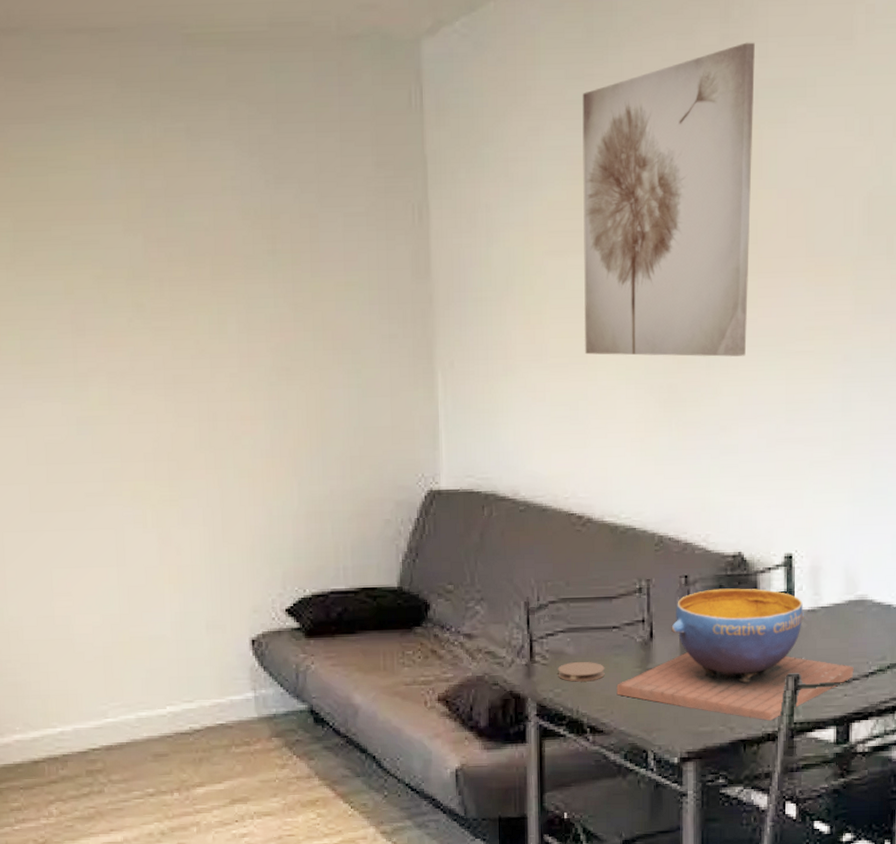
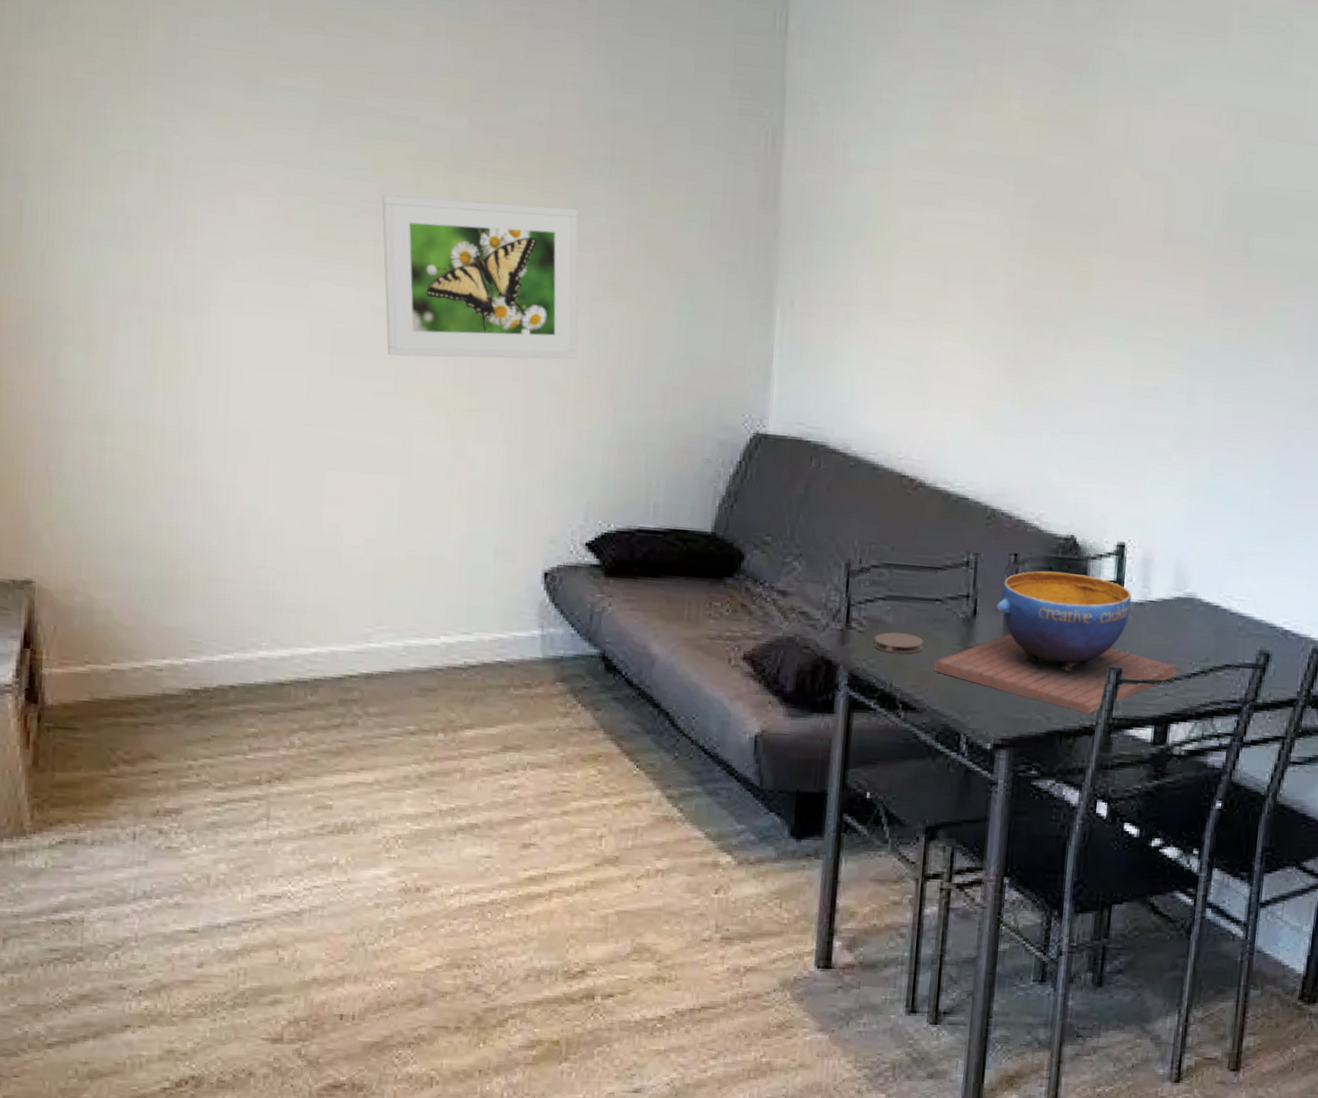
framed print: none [75,303,261,460] -> present [382,195,579,359]
wall art: present [582,42,755,357] -> none [933,19,1131,335]

